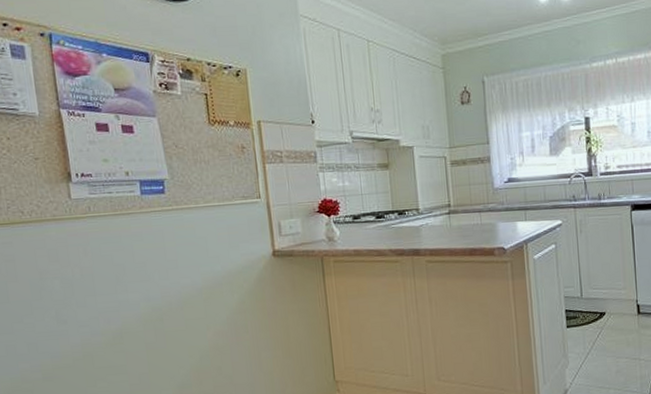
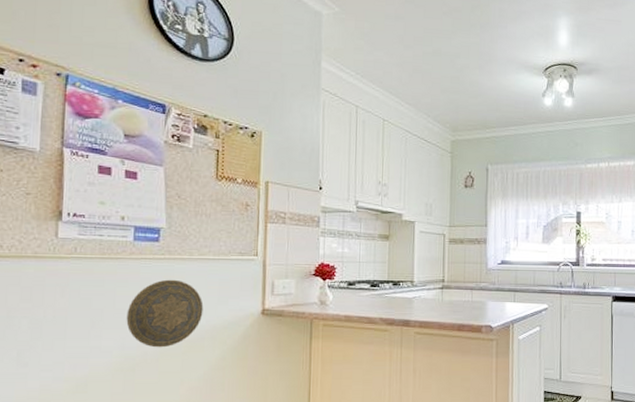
decorative plate: none [146,229,218,297] -> present [126,279,204,348]

